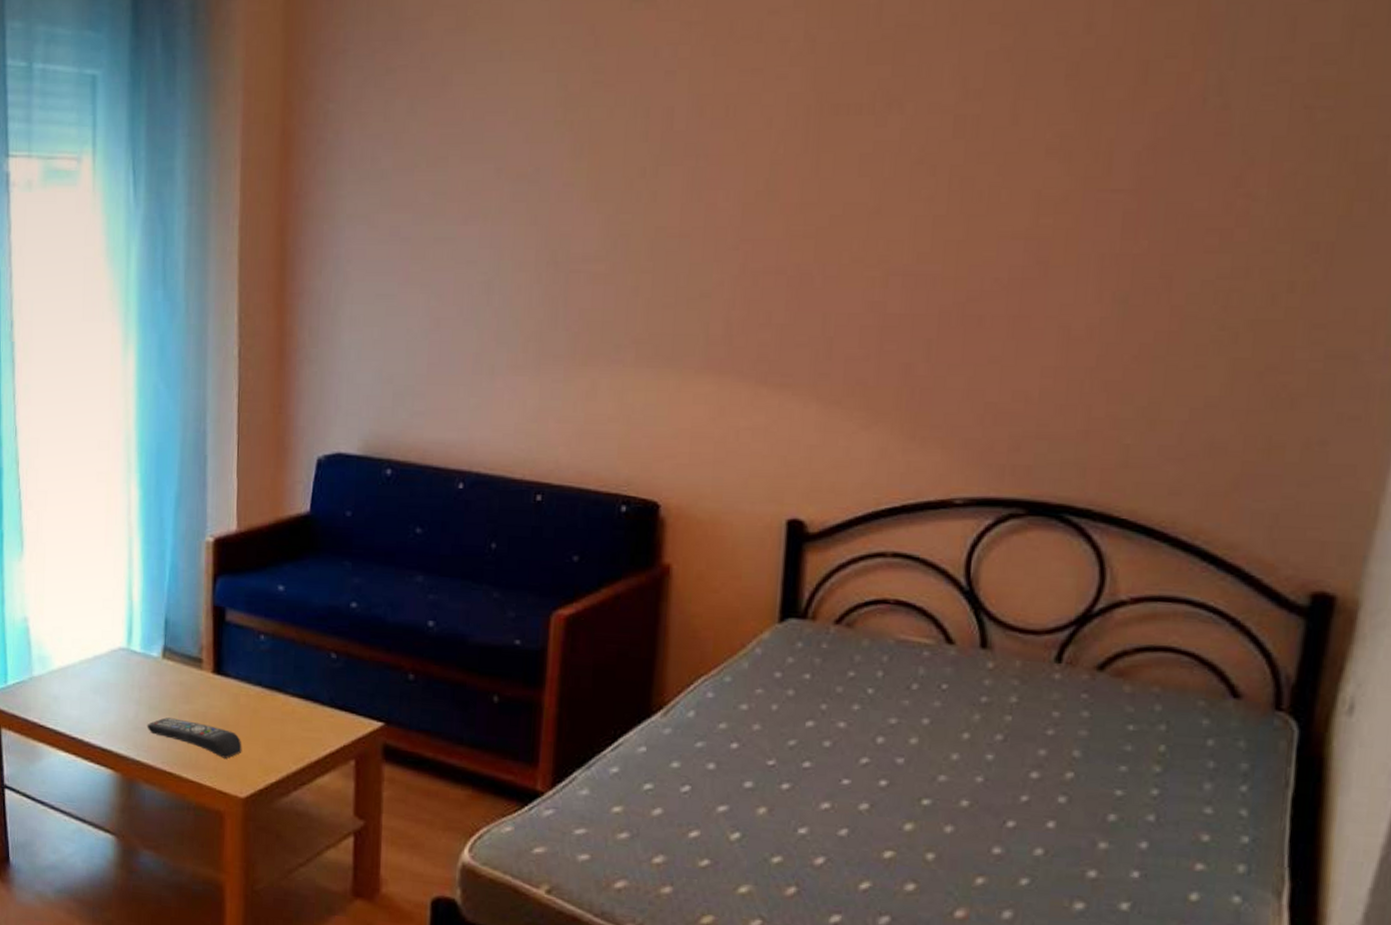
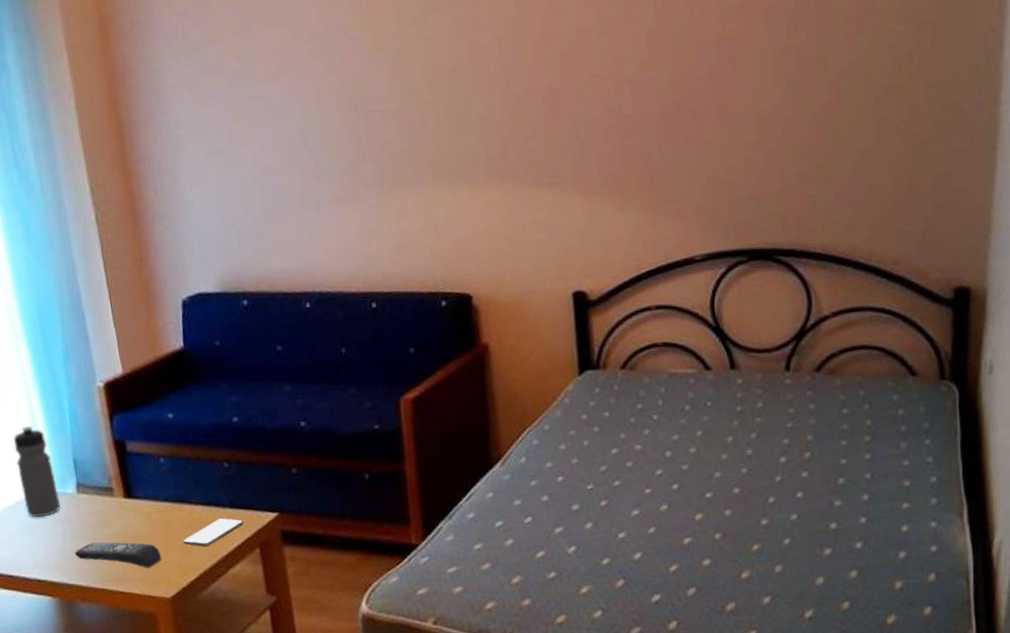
water bottle: none [103,572,143,678] -> present [13,425,61,518]
smartphone: none [269,716,343,746] -> present [182,517,244,547]

